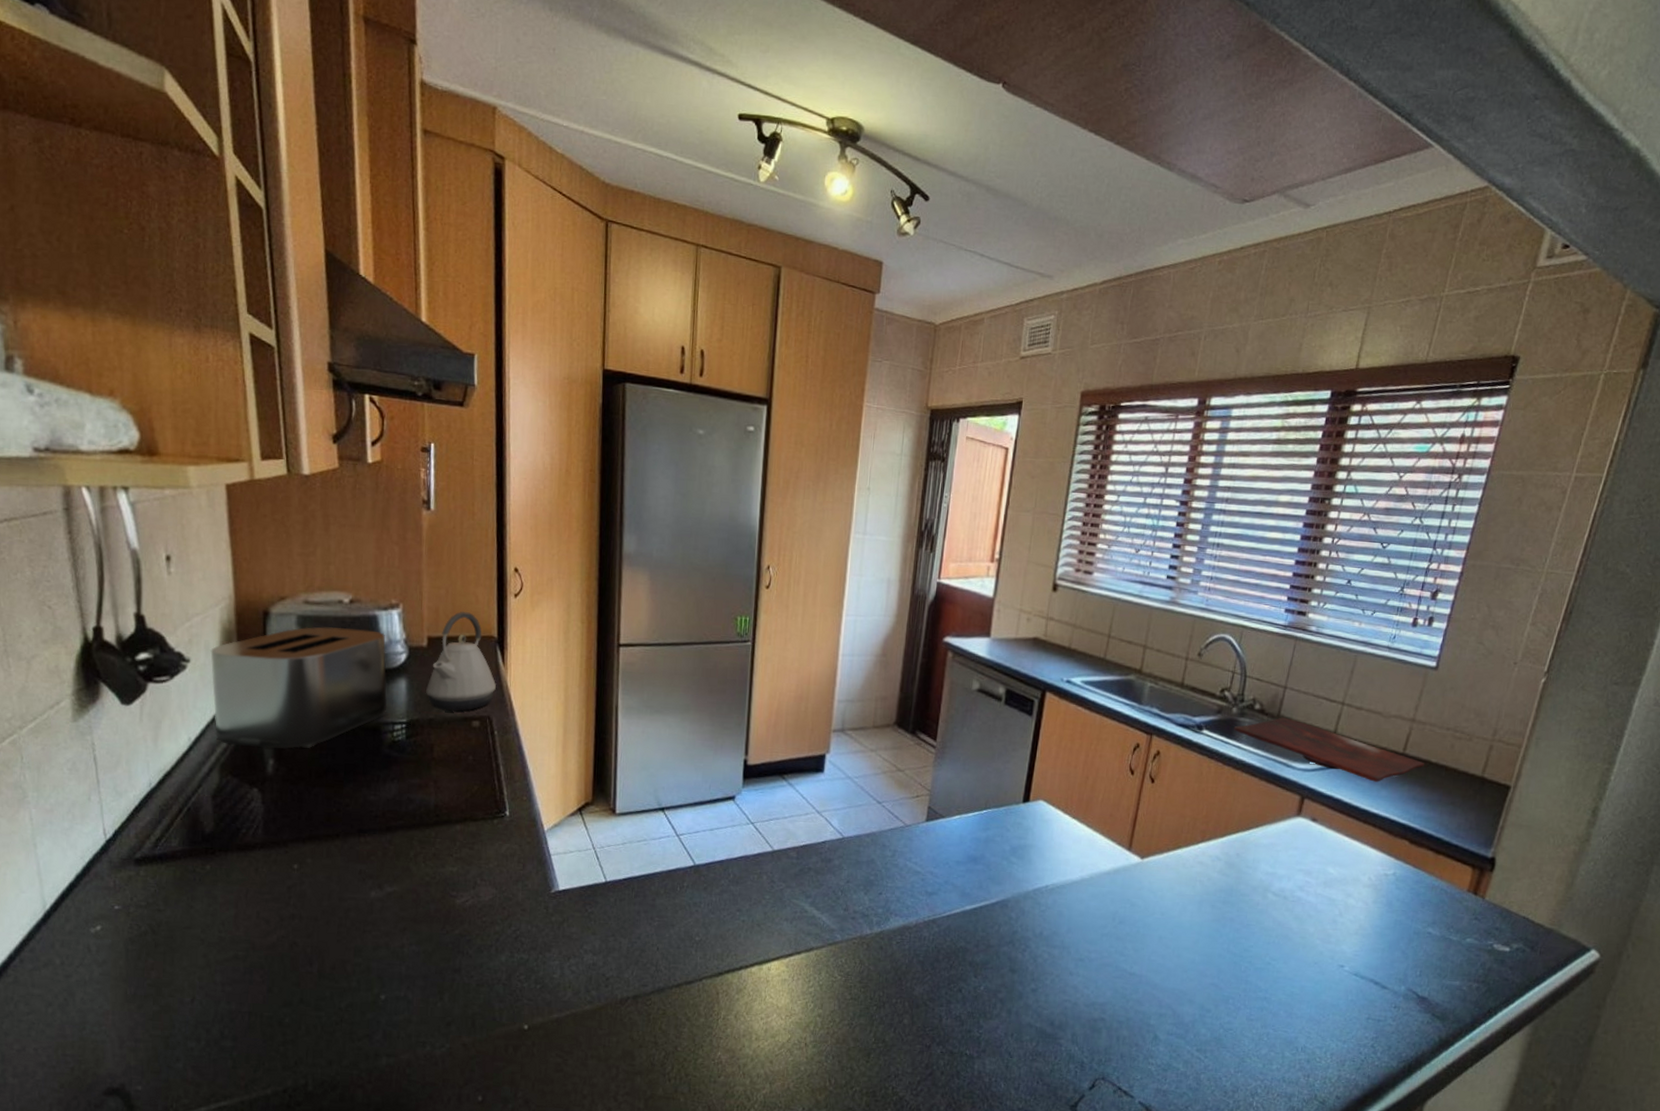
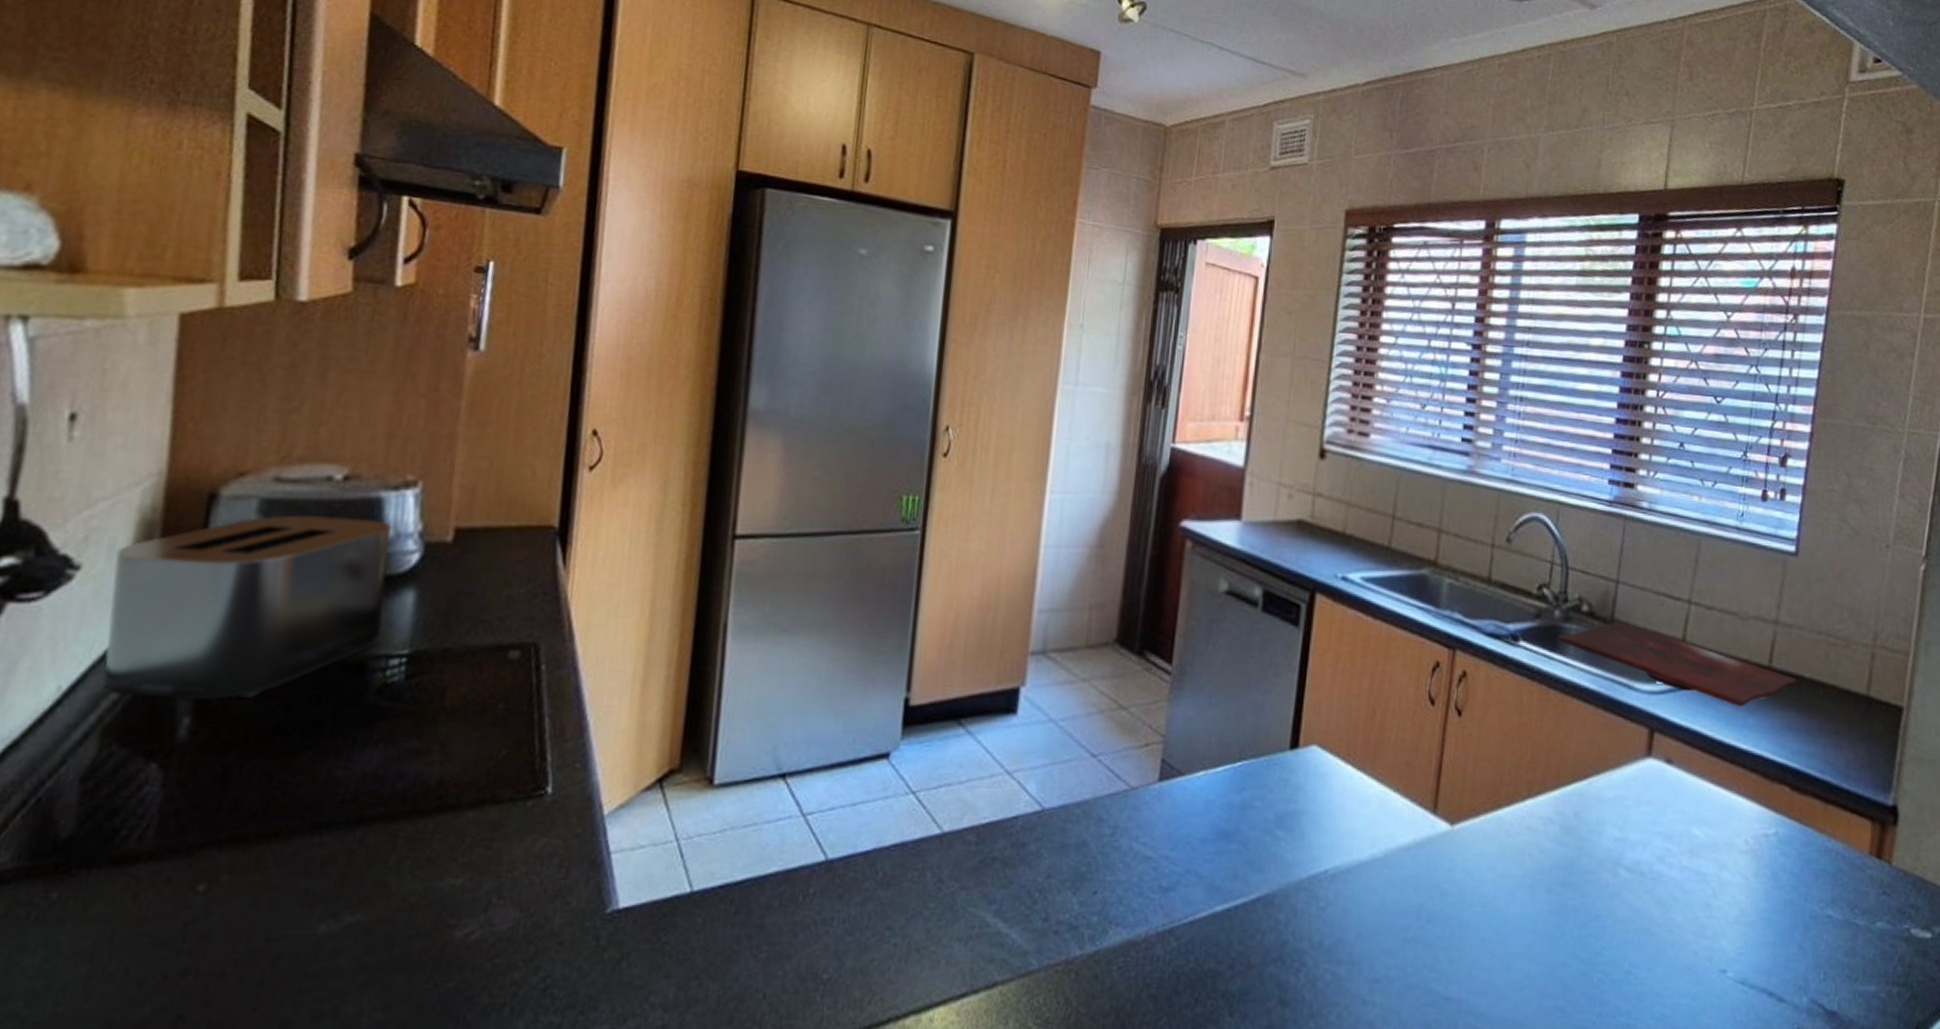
kettle: present [426,611,496,712] -> none [443,490,550,638]

